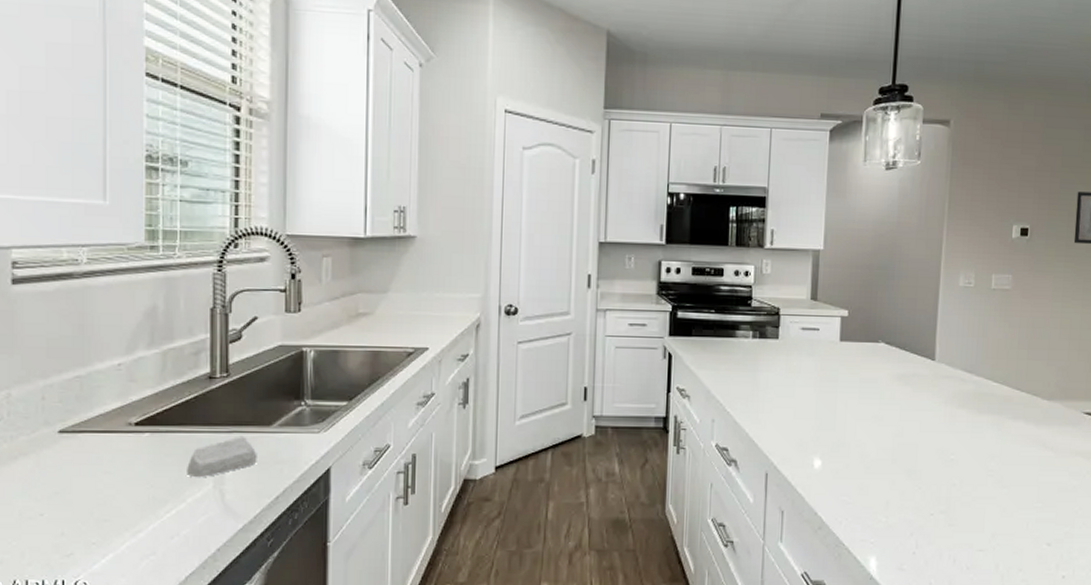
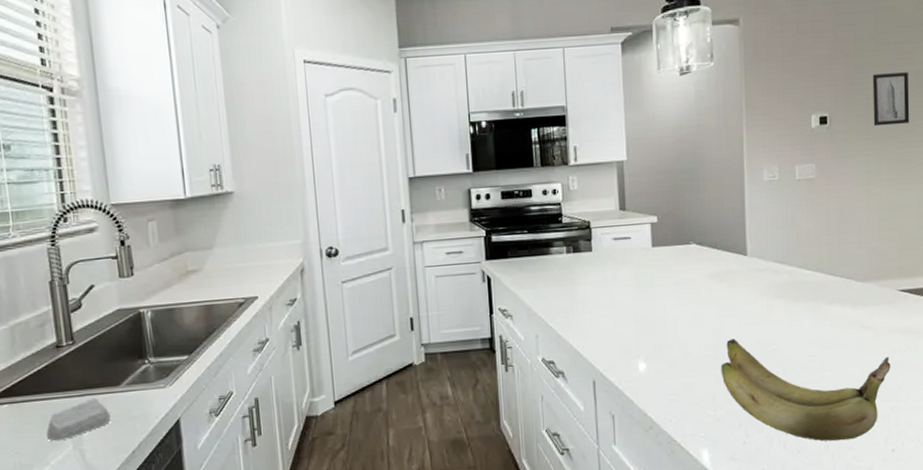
banana: none [897,444,1069,562] -> present [720,339,891,441]

